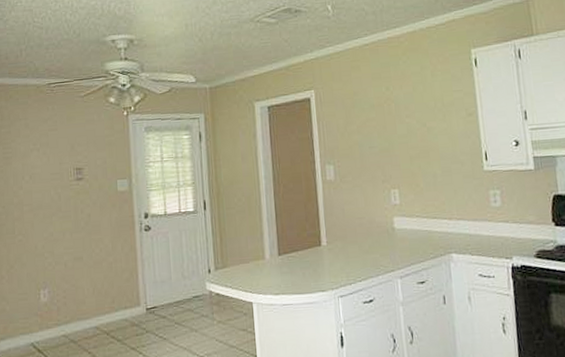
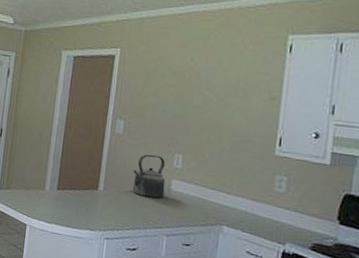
kettle: none [353,195,389,242] -> present [132,154,166,199]

